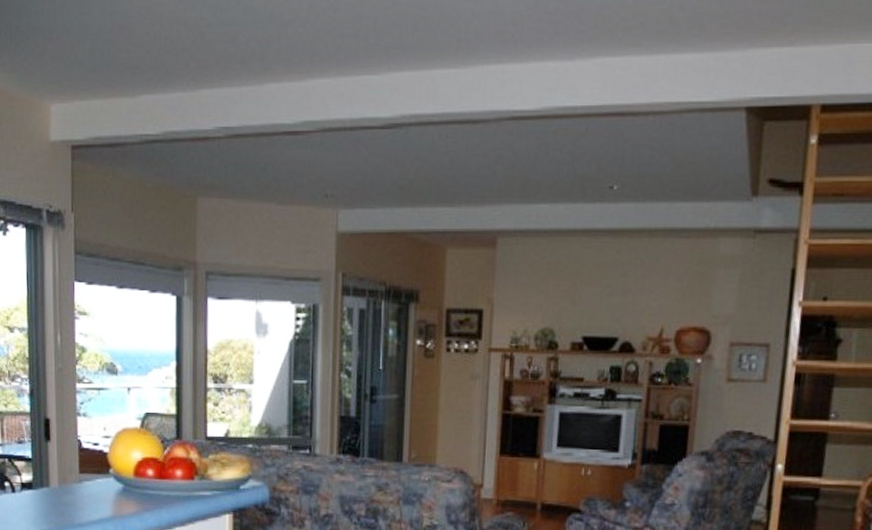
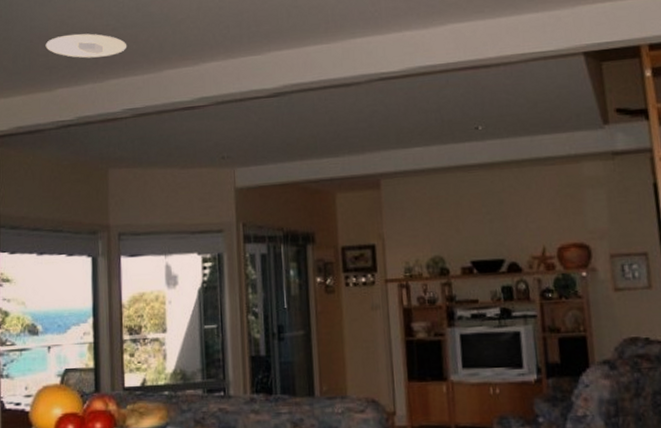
recessed light: none [127,26,224,60] -> present [45,33,127,59]

